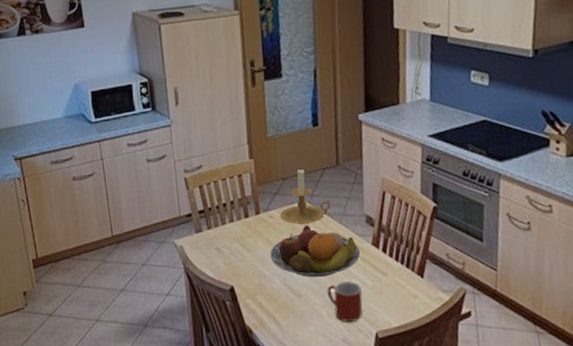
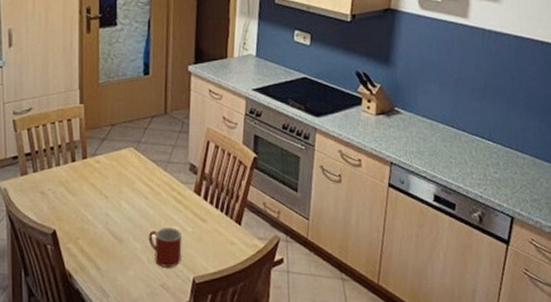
fruit bowl: present [270,225,360,278] -> none [94,171,182,223]
candle holder: present [280,168,331,225] -> none [107,115,157,171]

